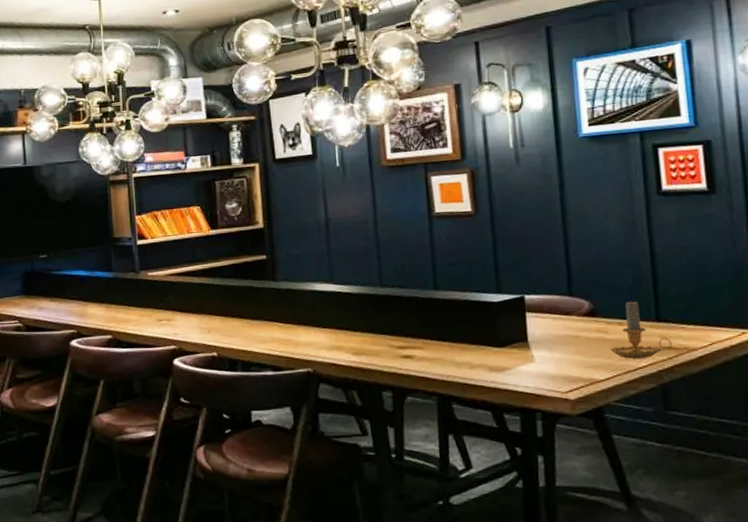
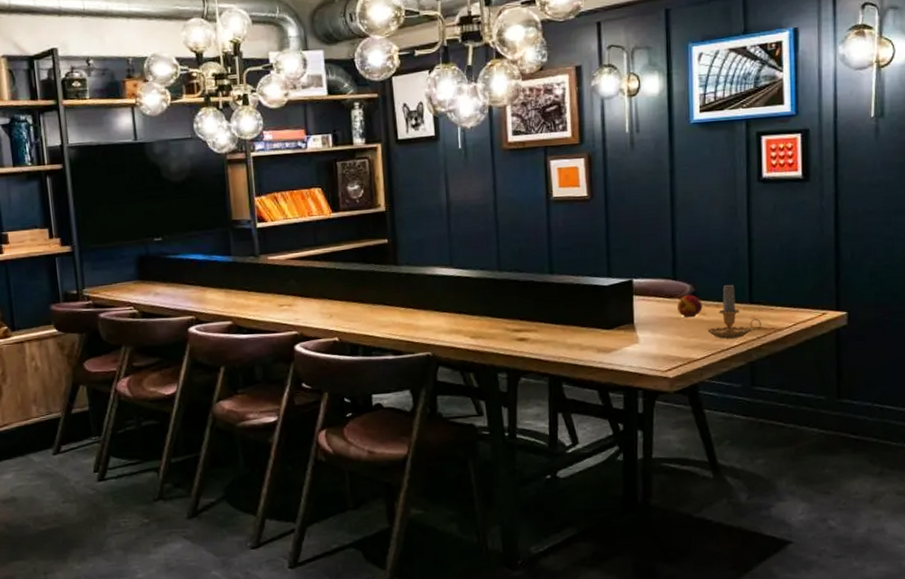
fruit: none [574,311,604,336] -> present [676,294,703,318]

